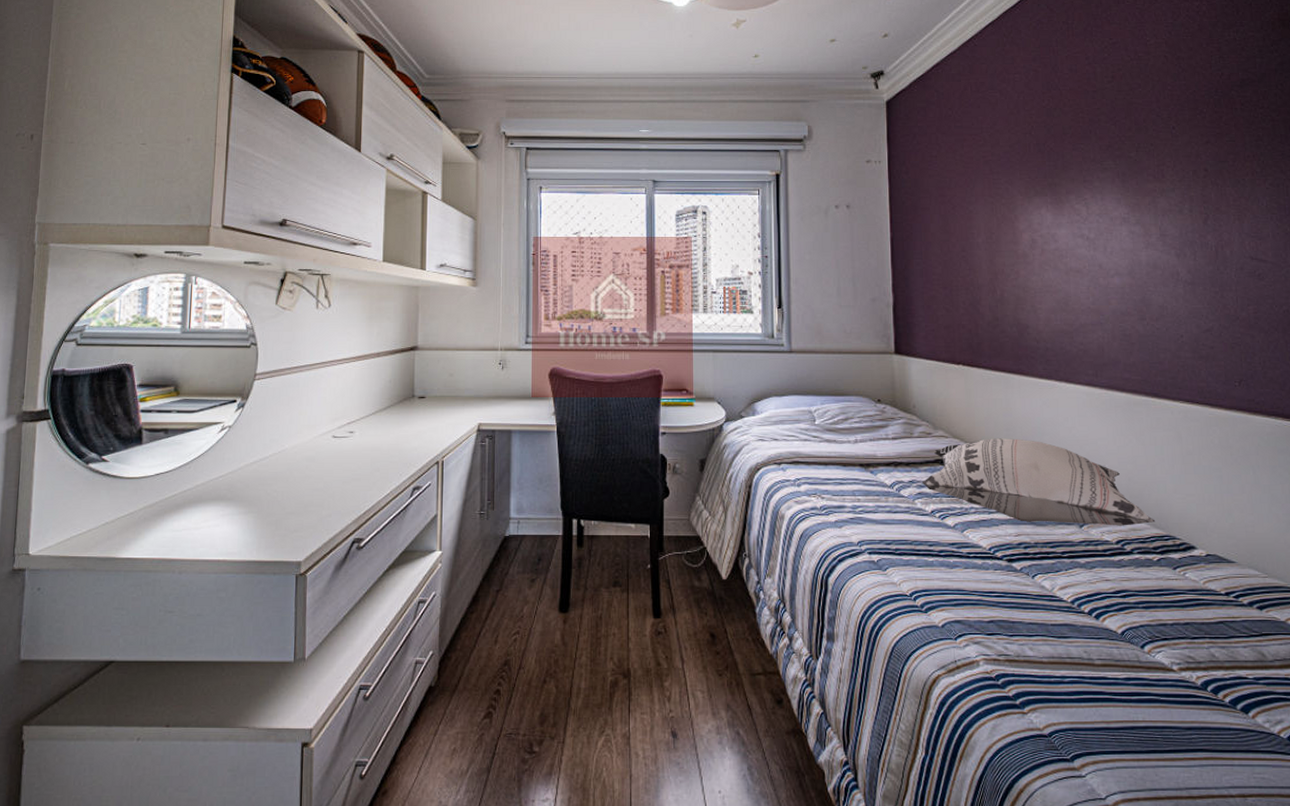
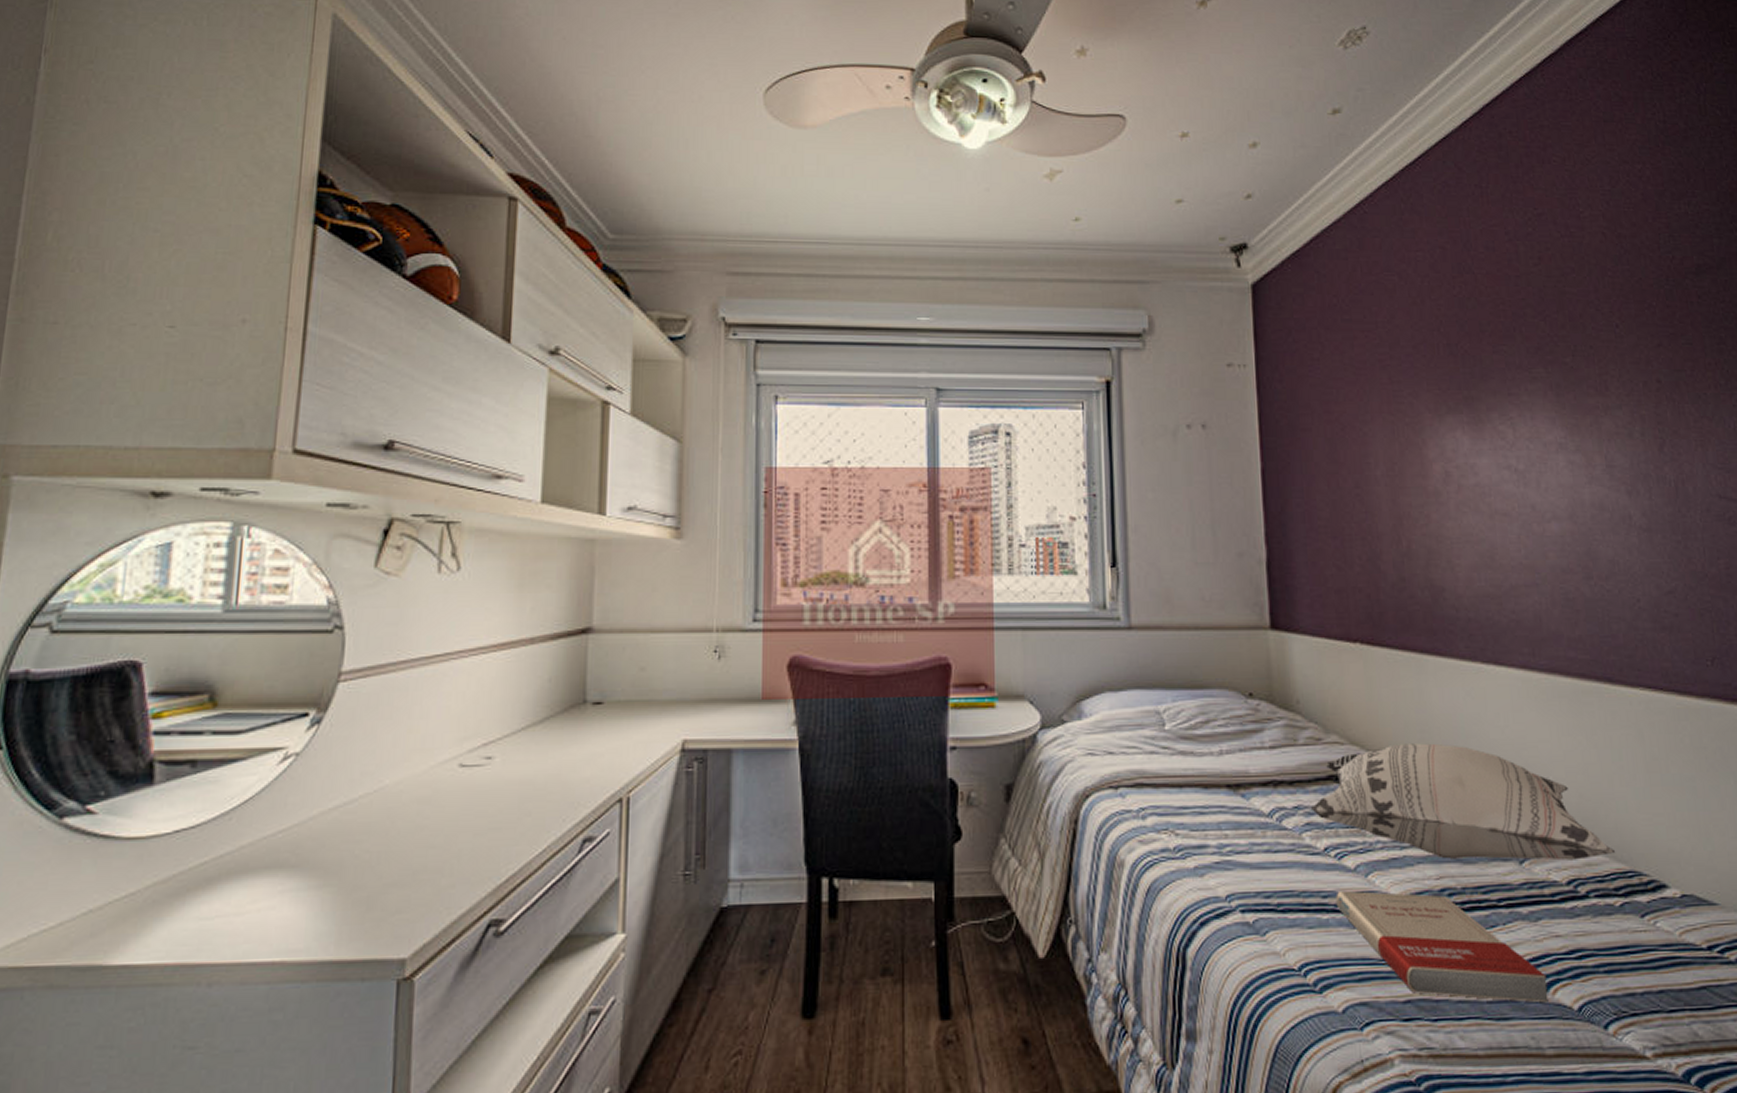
book: none [939,541,1099,628] -> present [1336,890,1549,1003]

